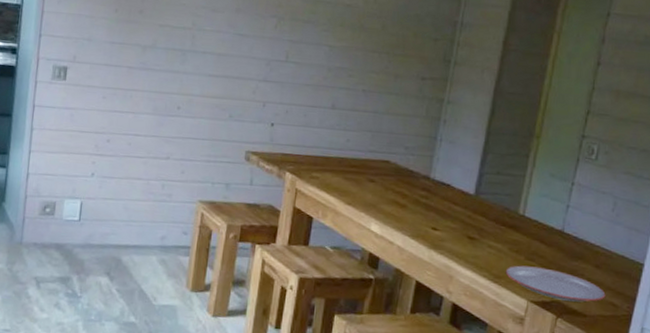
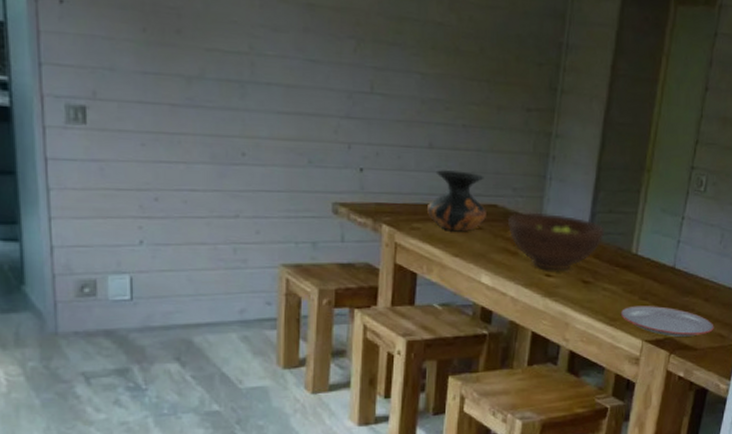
vase: none [325,127,379,183] -> present [426,169,486,232]
fruit bowl: none [398,169,492,226] -> present [507,212,604,271]

